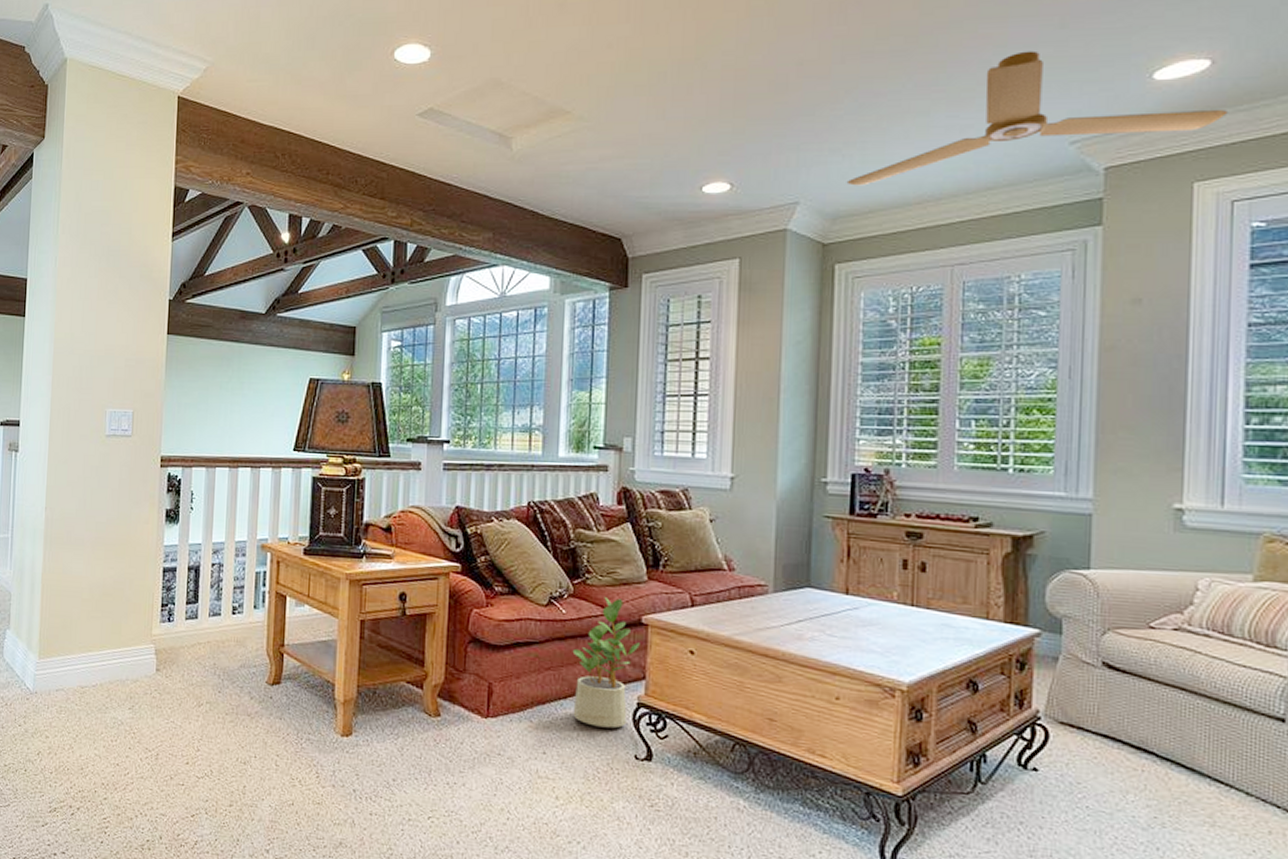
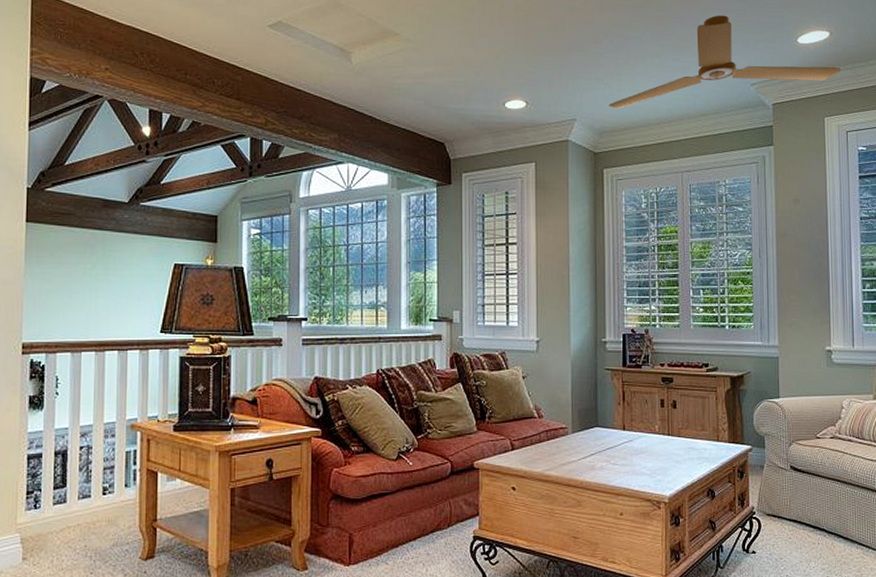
potted plant: present [572,596,640,729] -> none [419,447,473,561]

